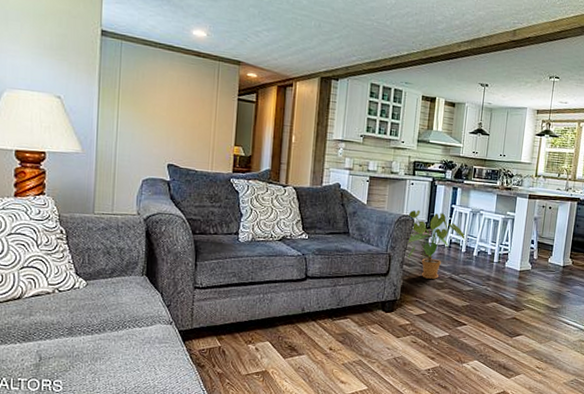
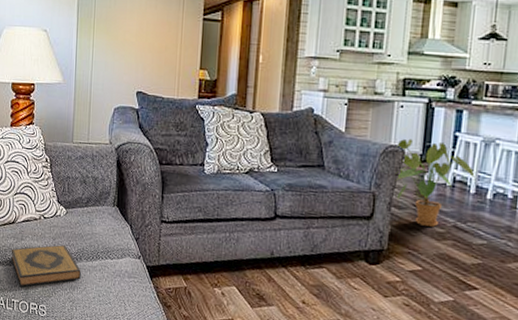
hardback book: none [15,317,105,365] -> present [10,244,81,288]

